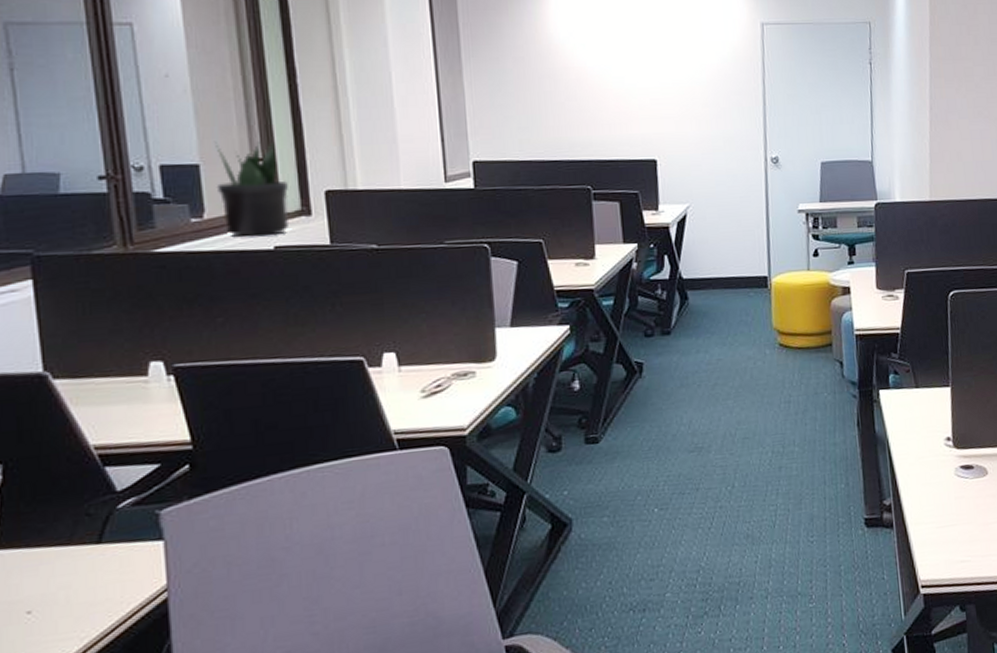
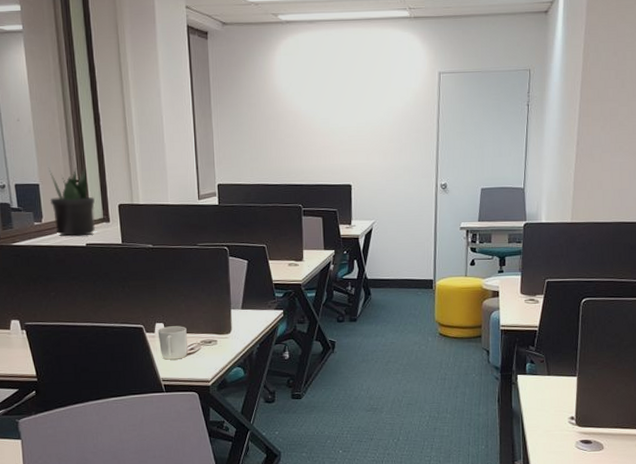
mug: none [386,354,433,404] -> present [157,326,189,360]

